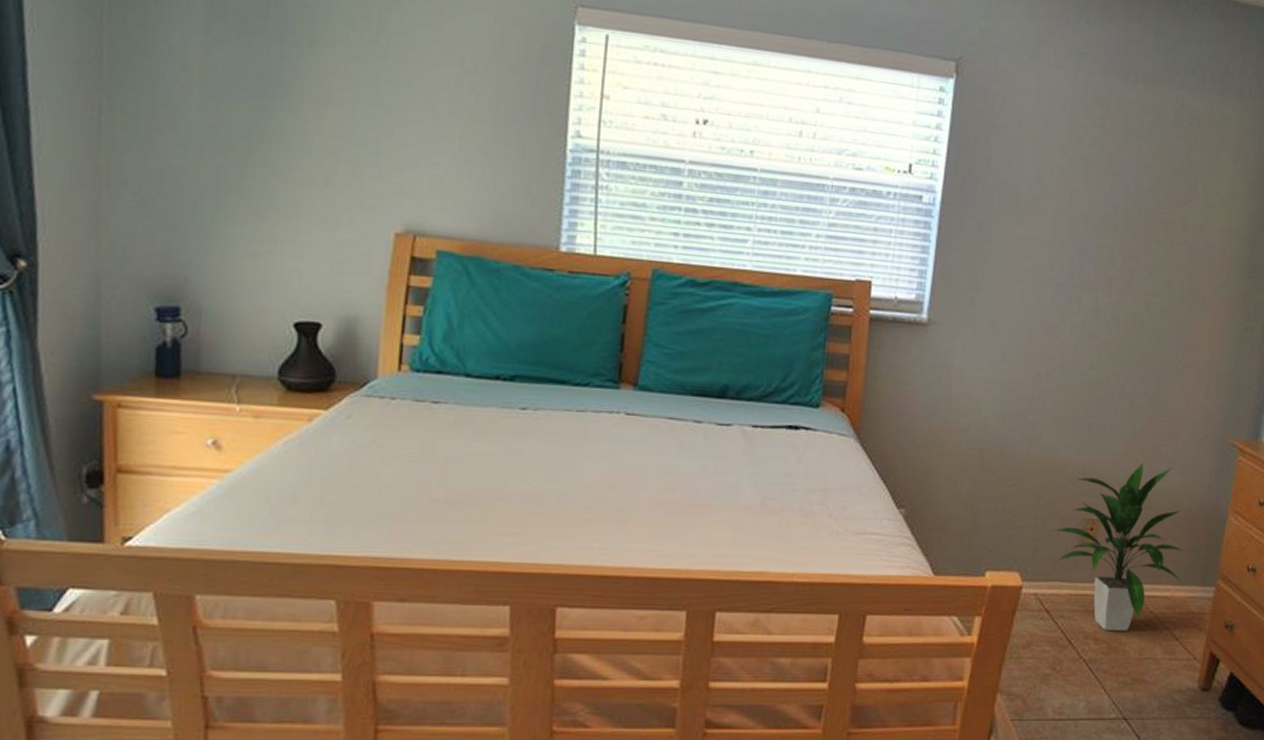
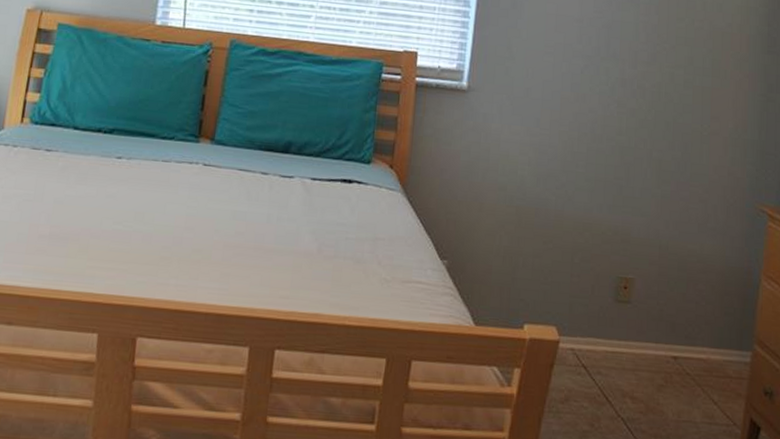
indoor plant: present [1050,462,1185,631] -> none [584,224,719,392]

